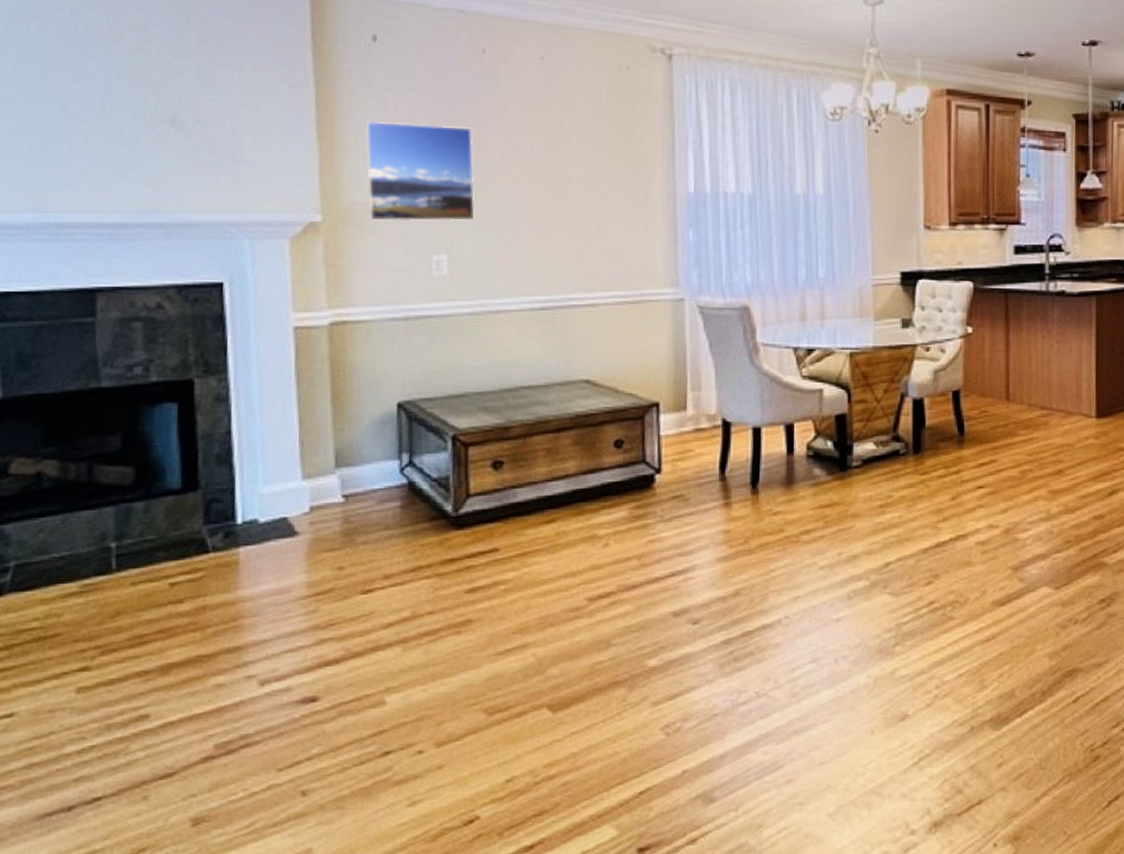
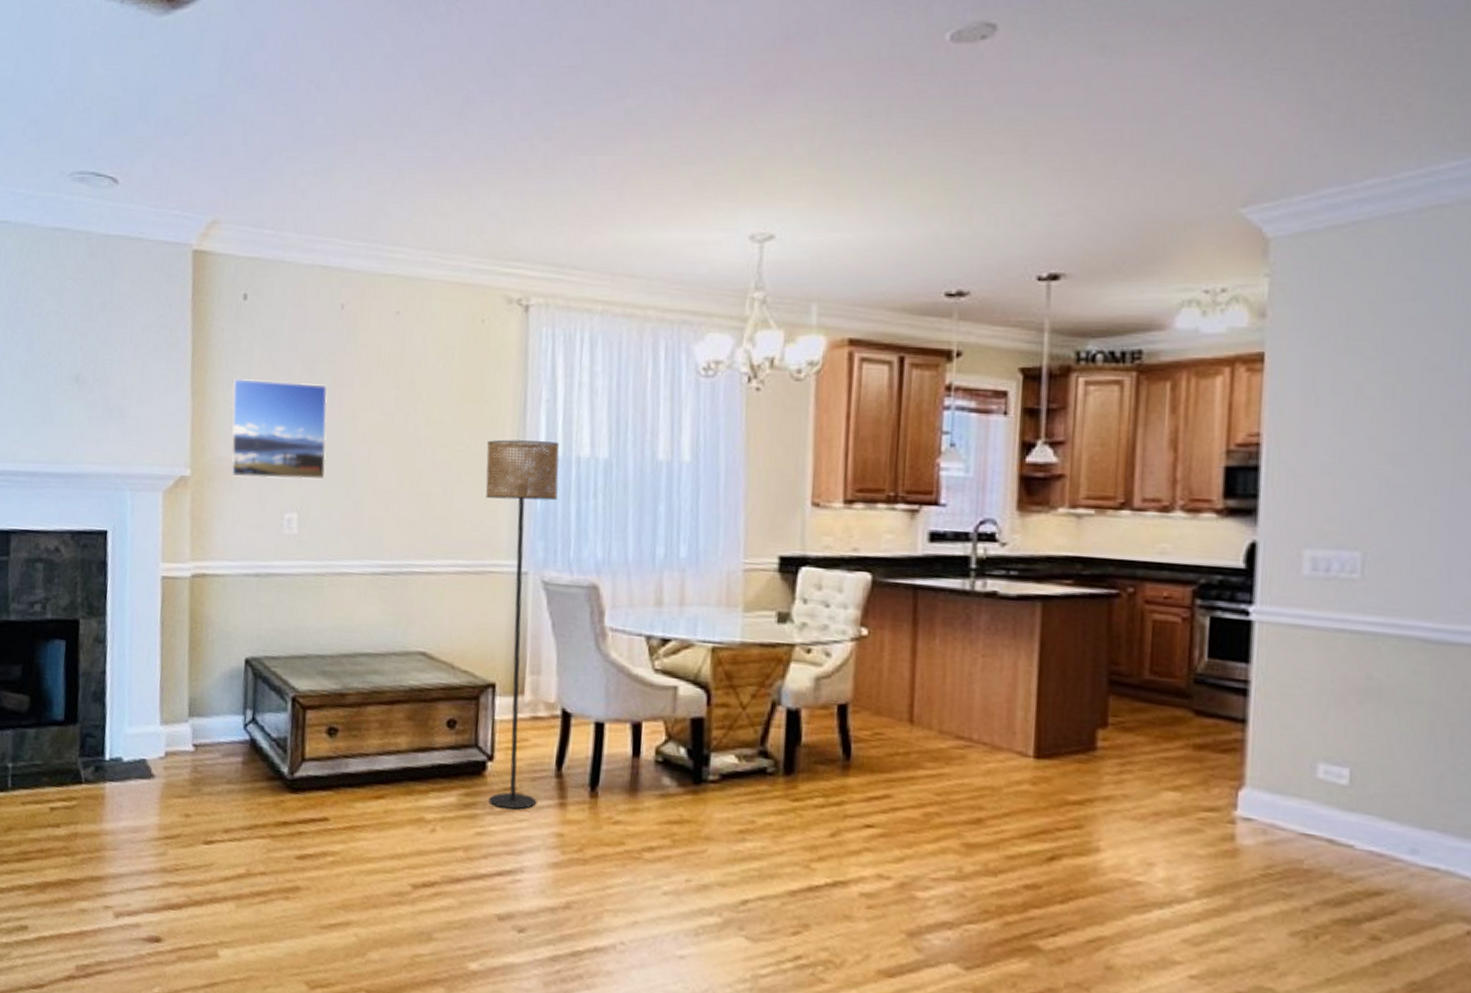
floor lamp: none [639,178,708,514] -> present [485,439,560,810]

